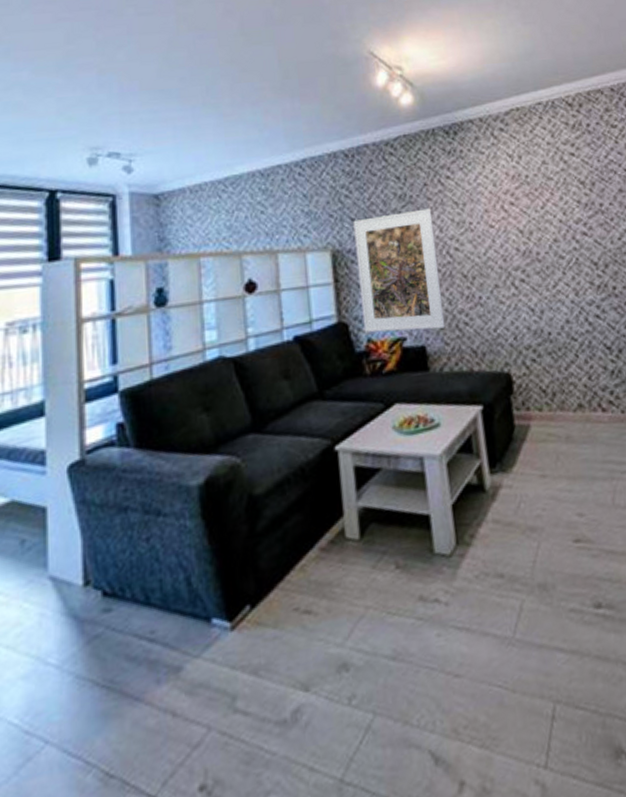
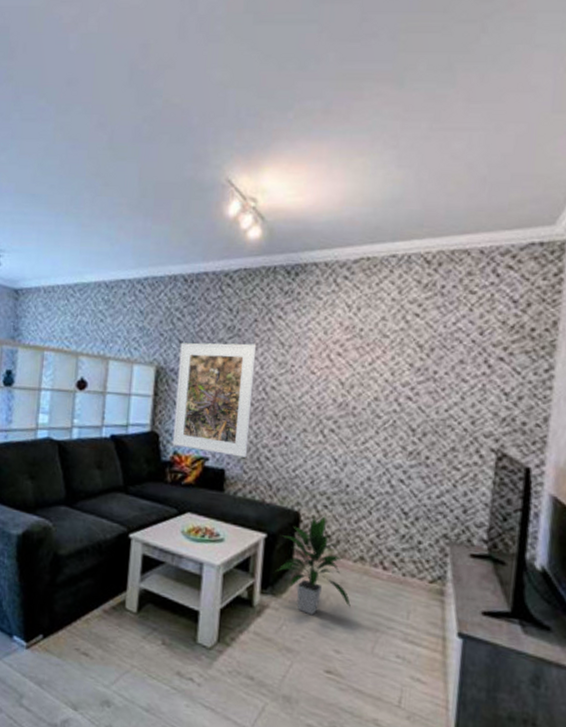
indoor plant: none [498,369,582,483] -> present [275,515,351,616]

